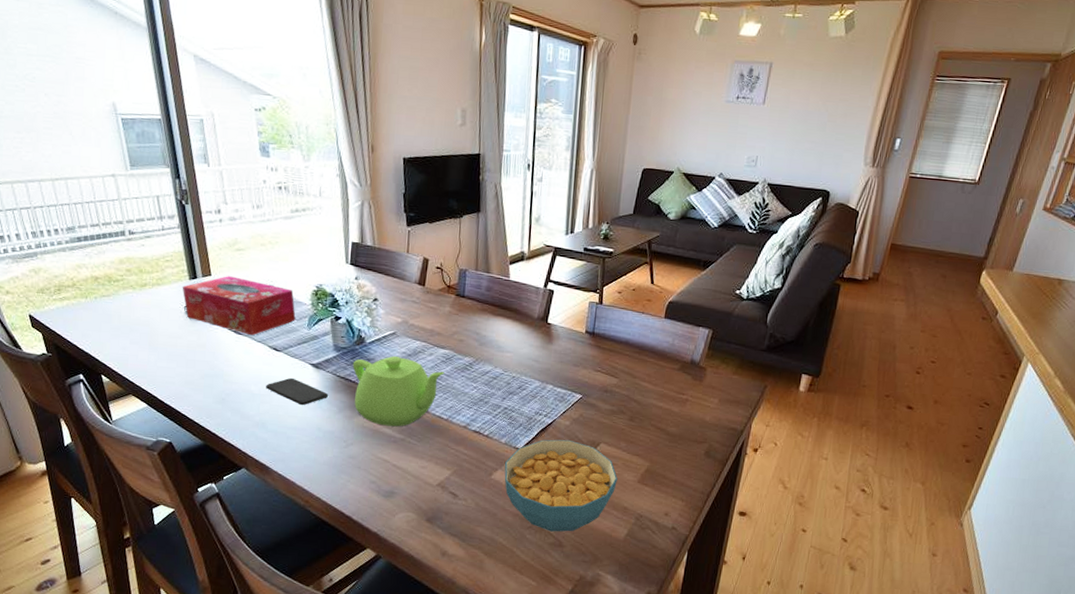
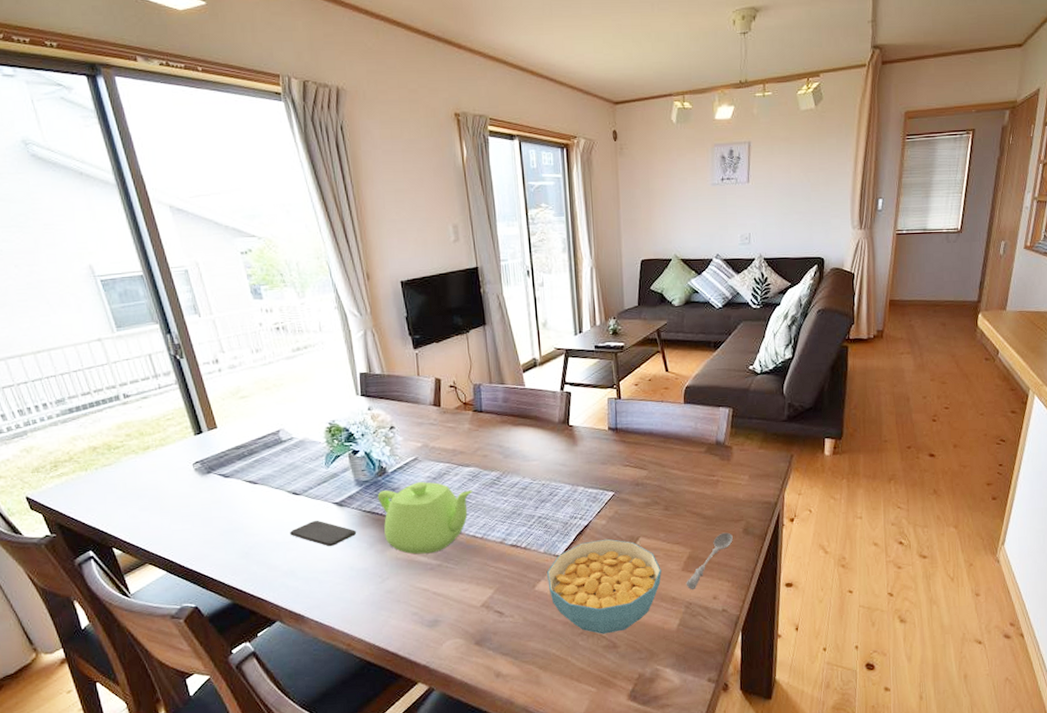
tissue box: present [182,276,296,336] -> none [187,425,312,483]
soupspoon: none [639,452,694,504] -> present [686,532,733,590]

